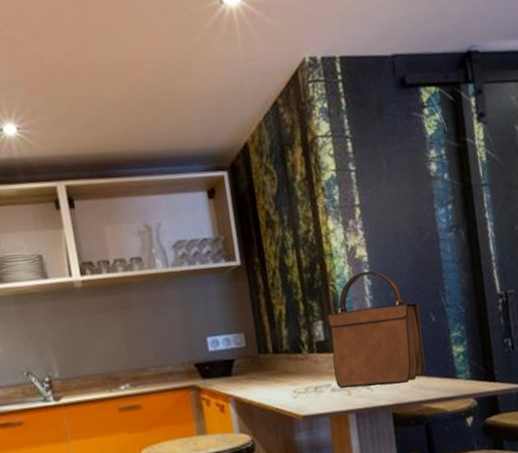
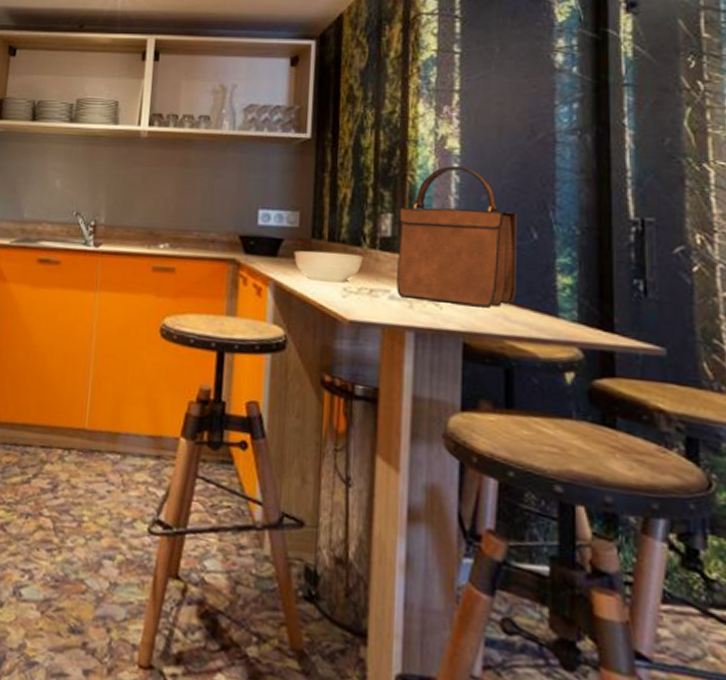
bowl: none [246,360,305,390] -> present [294,250,364,283]

